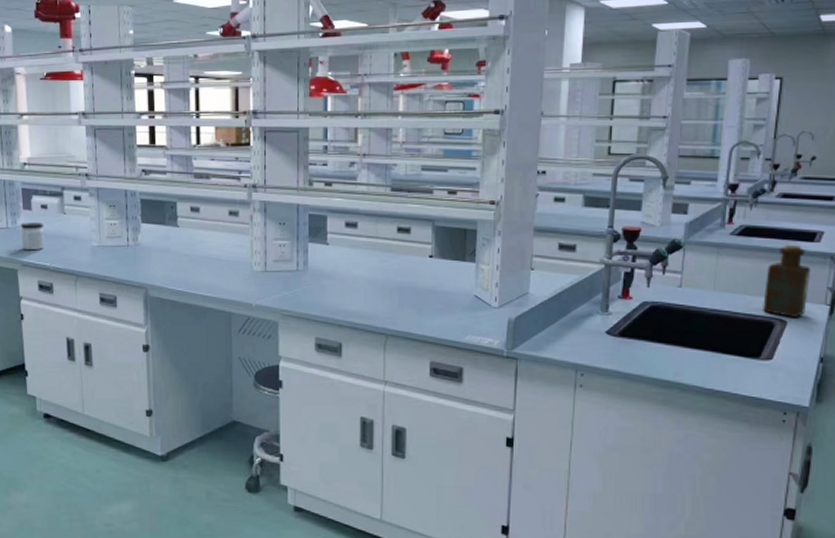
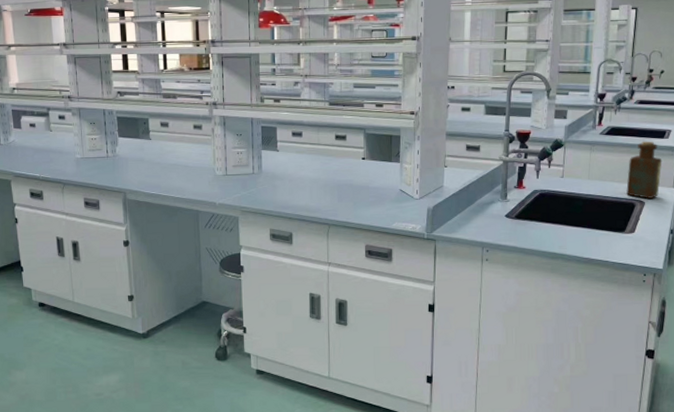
jar: present [21,223,45,251] -> none [13,139,35,164]

